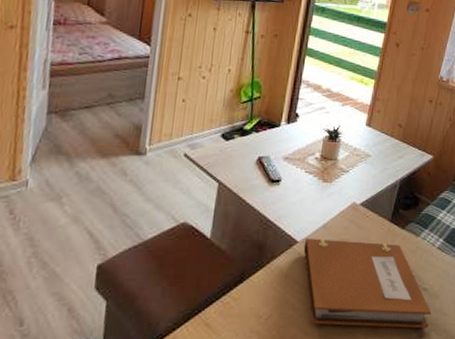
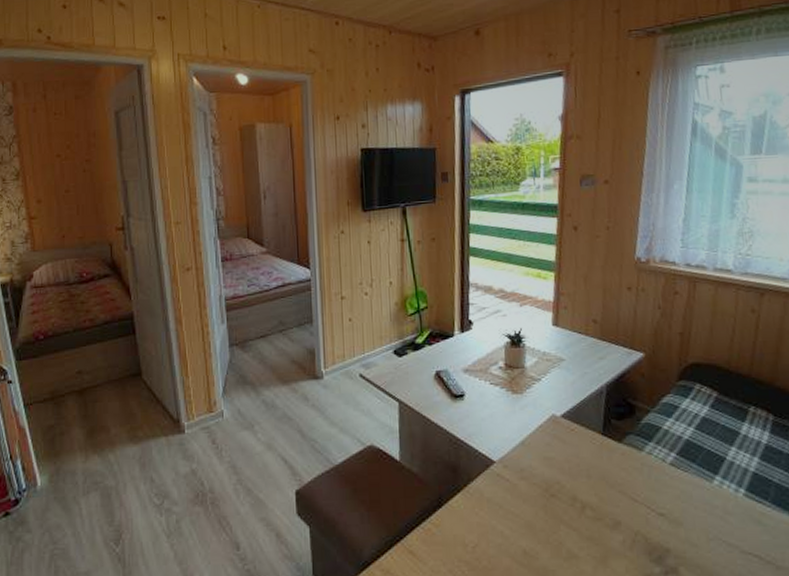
notebook: present [303,238,432,329] -> none [502,457,676,562]

